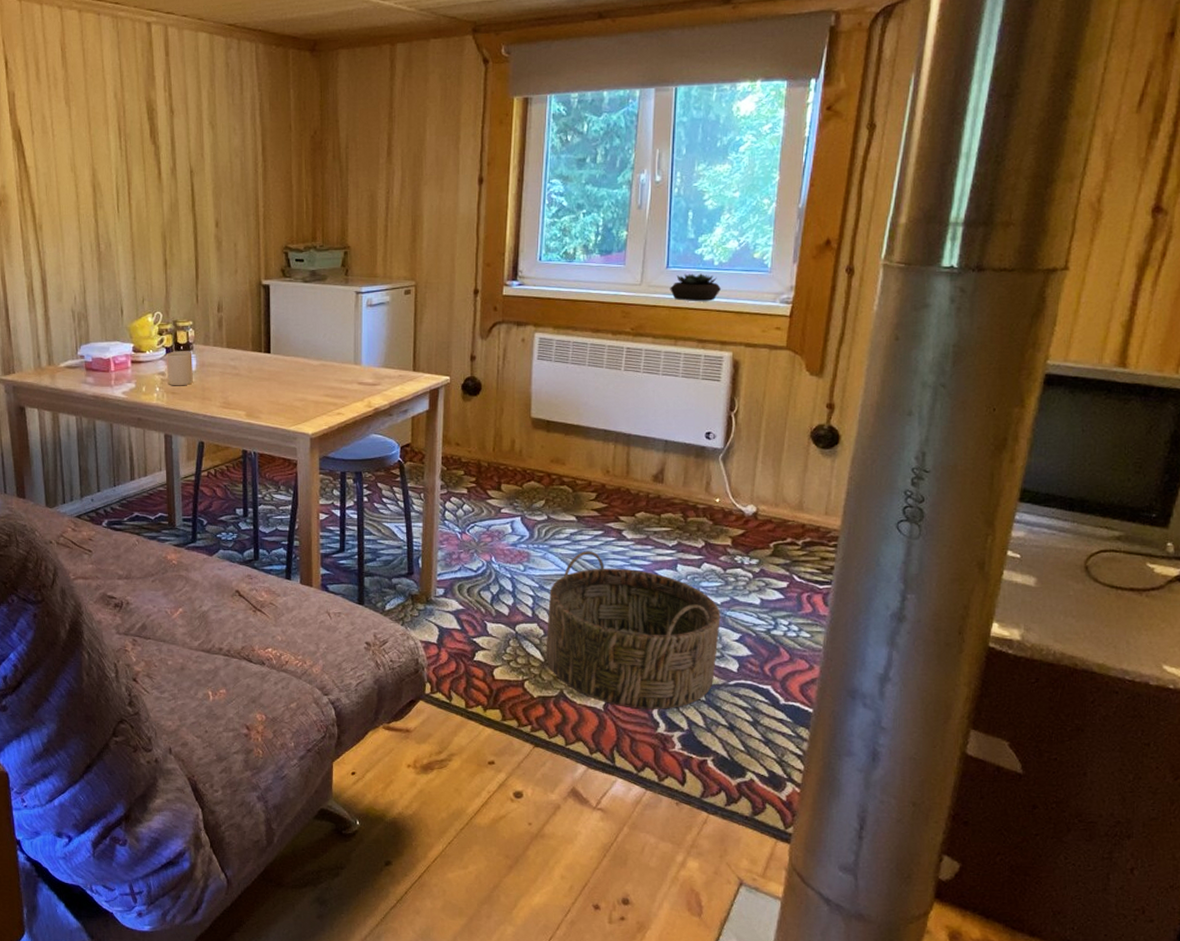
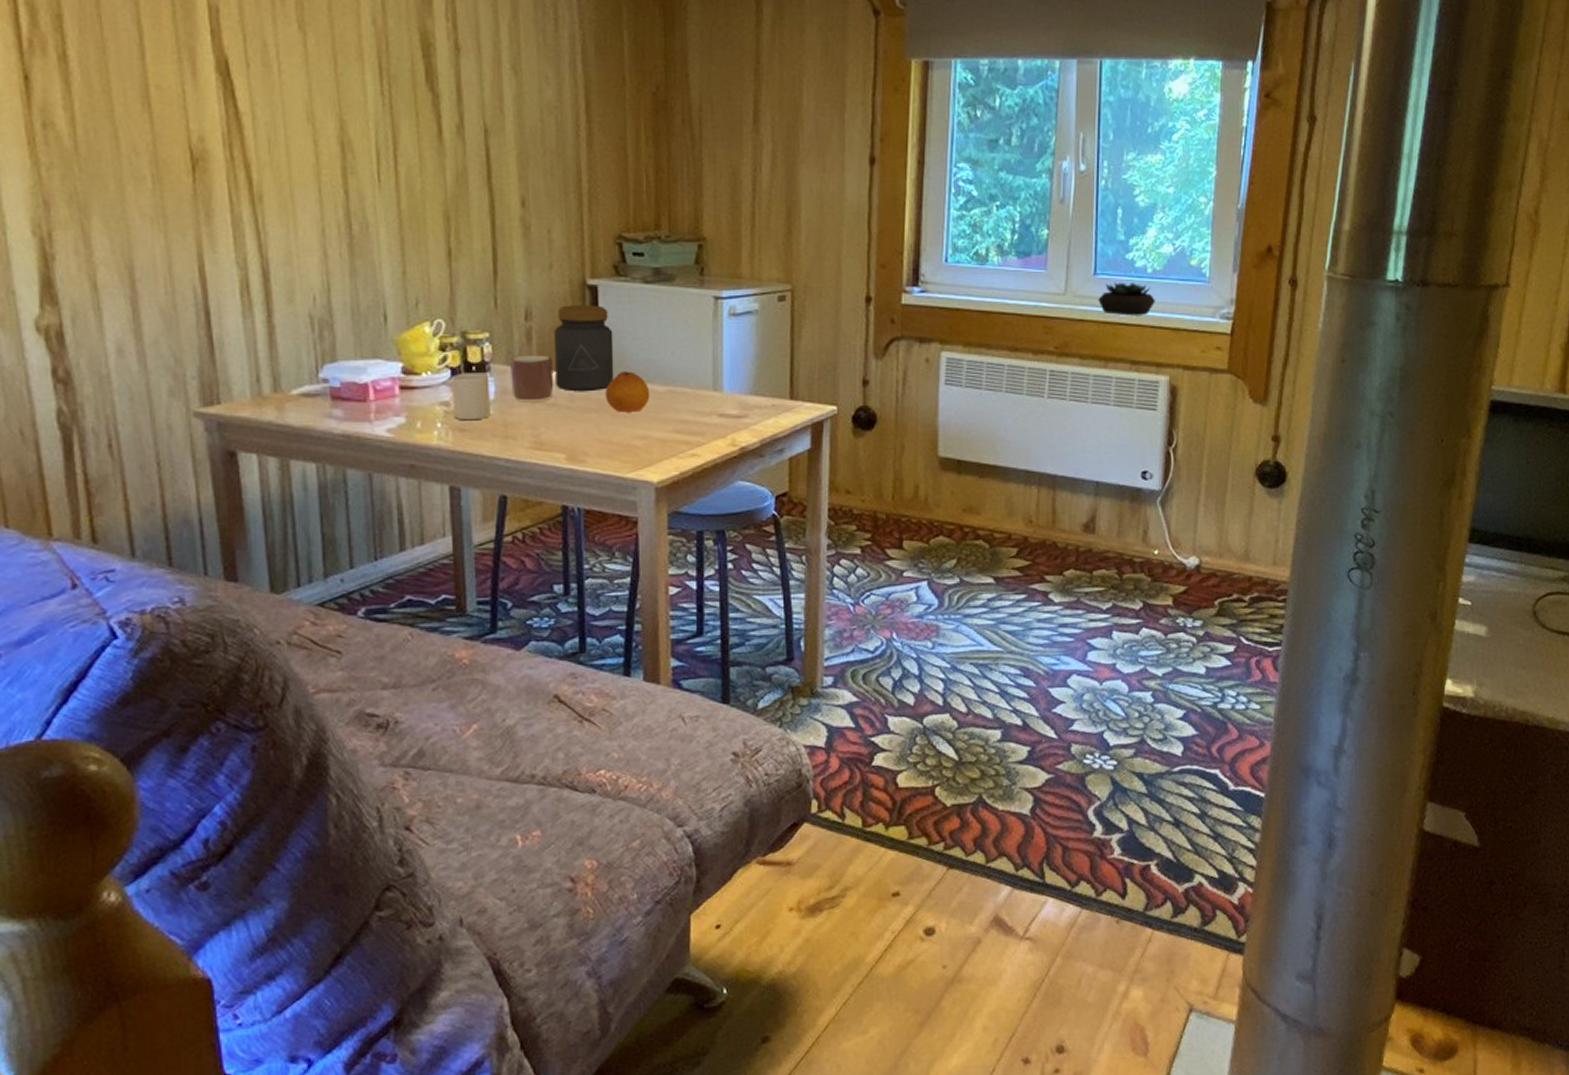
mug: none [206,337,237,373] -> present [509,354,553,402]
jar: none [238,300,281,364] -> present [554,305,614,391]
fruit: none [274,349,307,380] -> present [605,371,650,412]
basket: present [545,551,721,709] -> none [960,620,1162,810]

